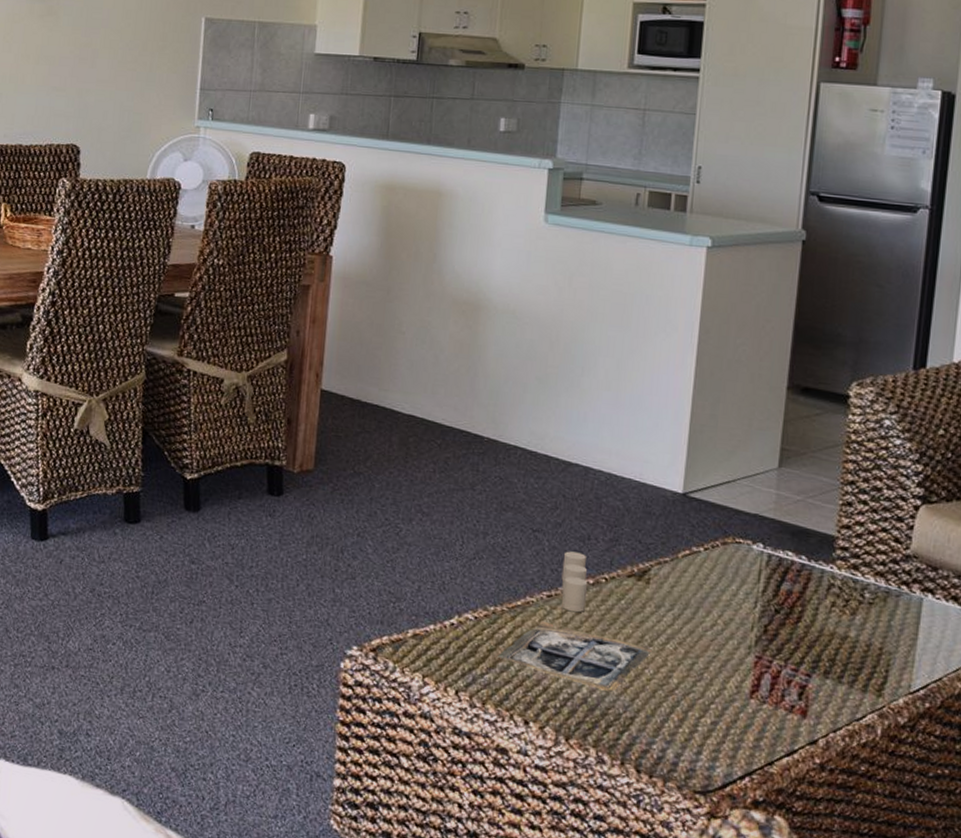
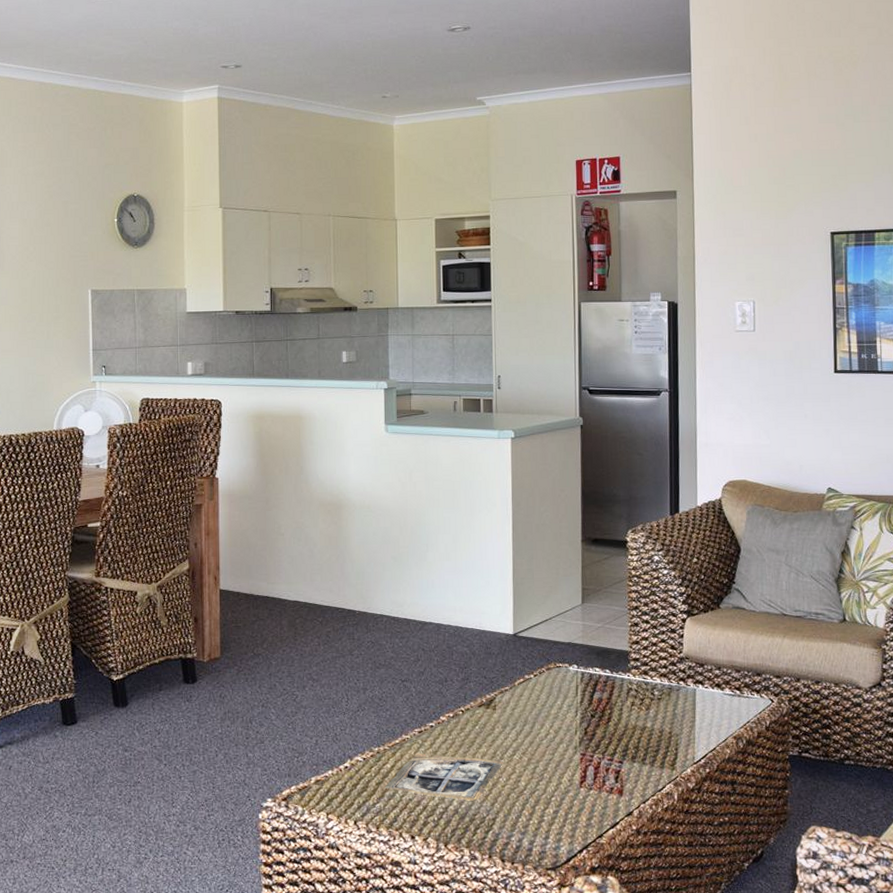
candle: present [561,551,588,613] -> none [427,693,449,742]

